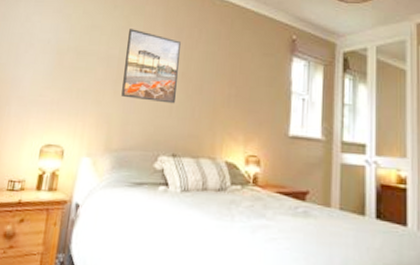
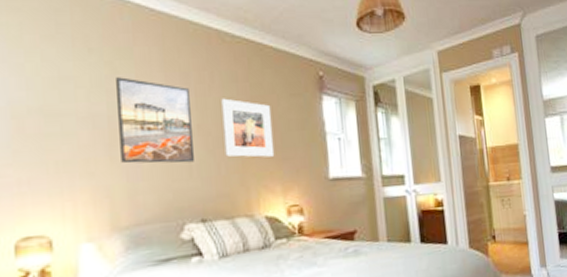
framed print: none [200,52,245,108] -> present [221,98,275,158]

